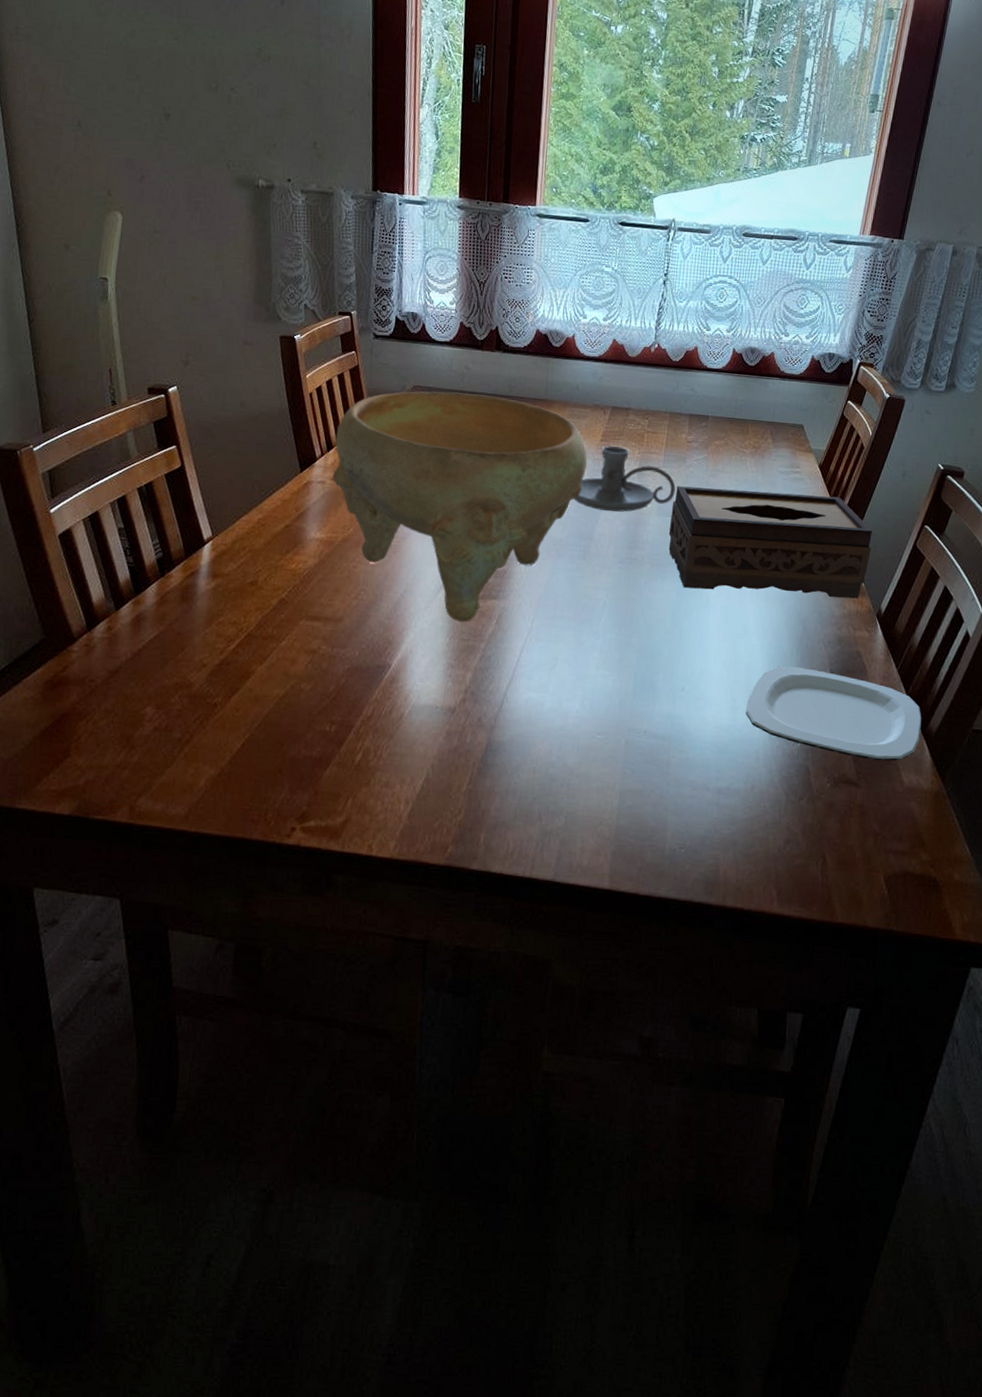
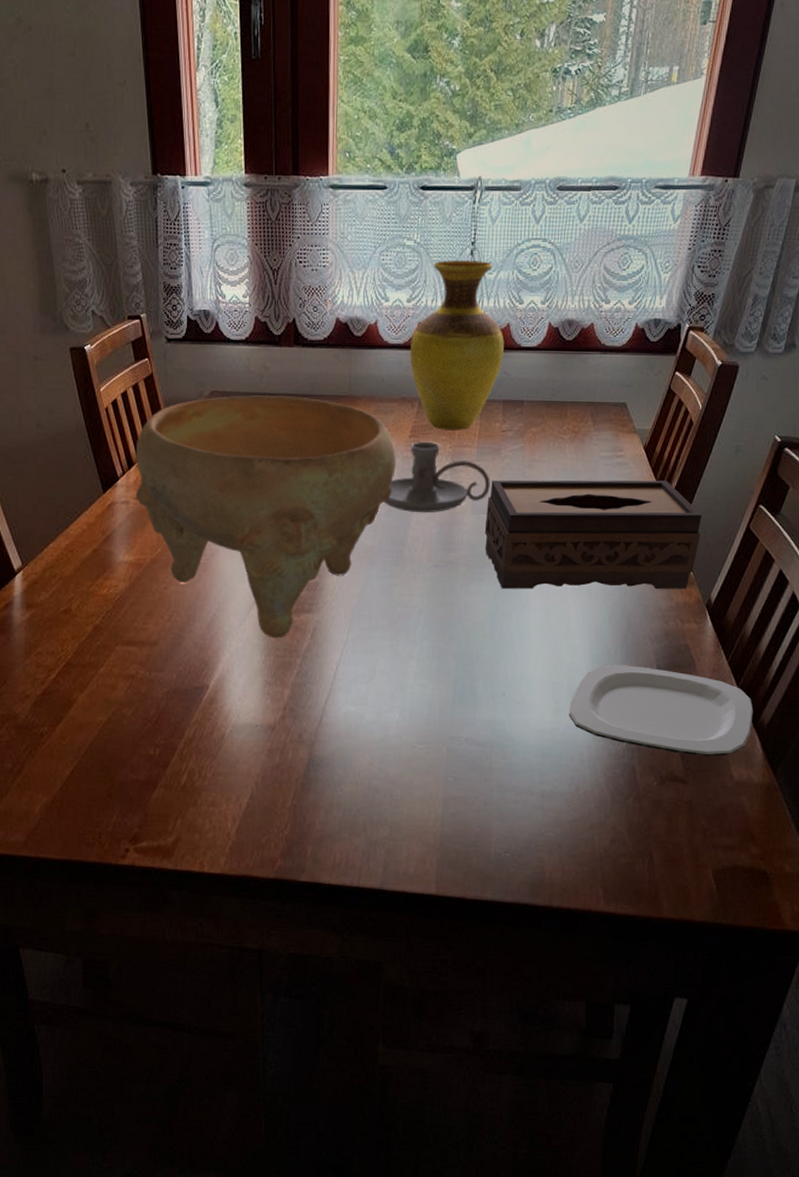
vase: none [604,287,692,439] -> present [410,260,504,431]

